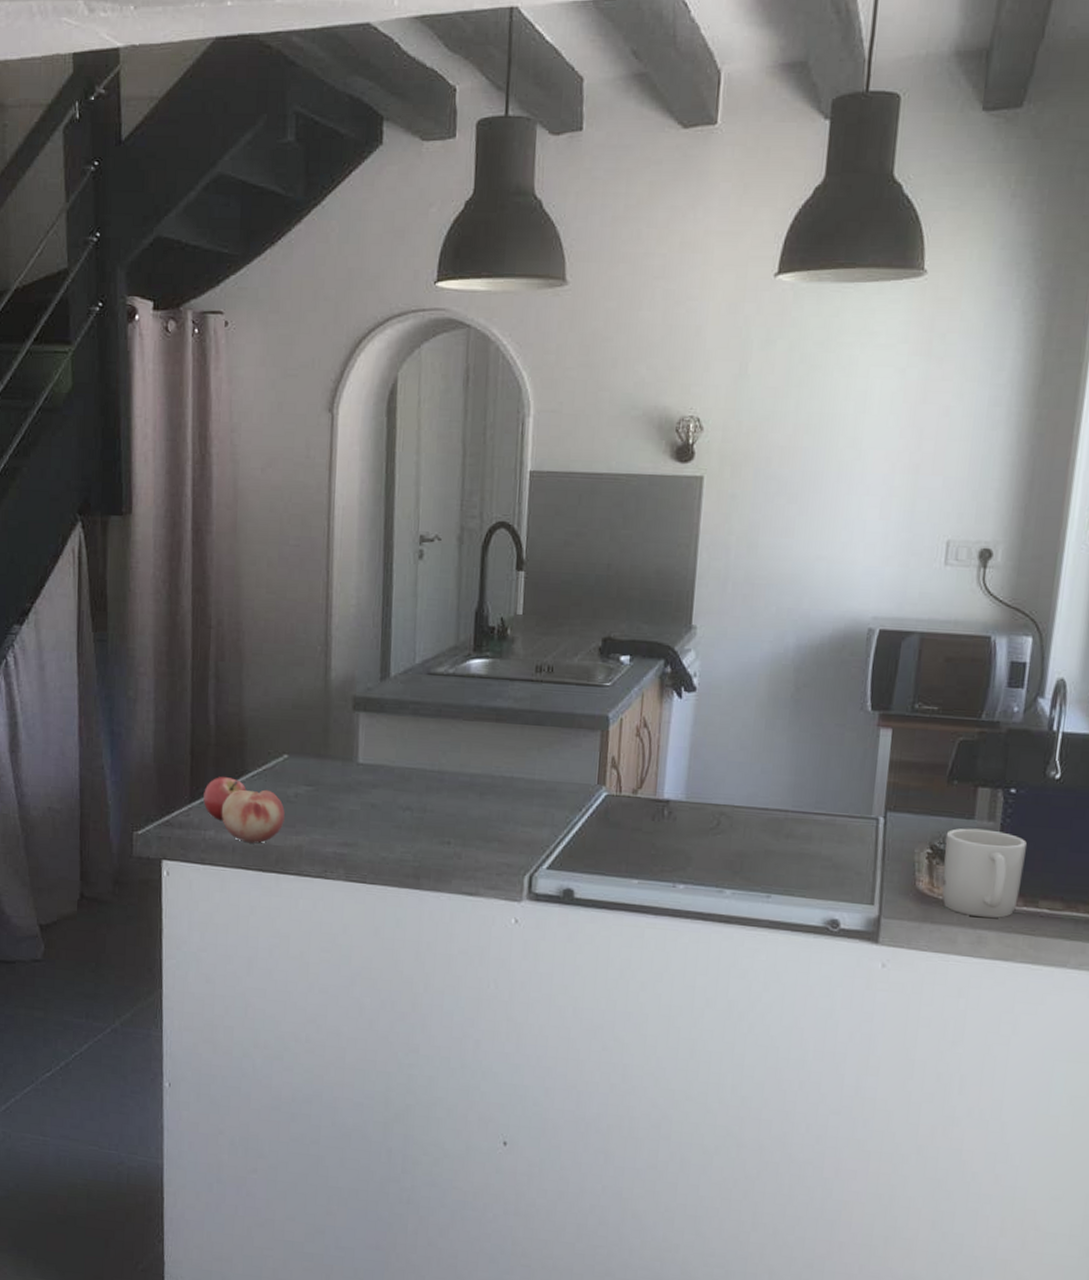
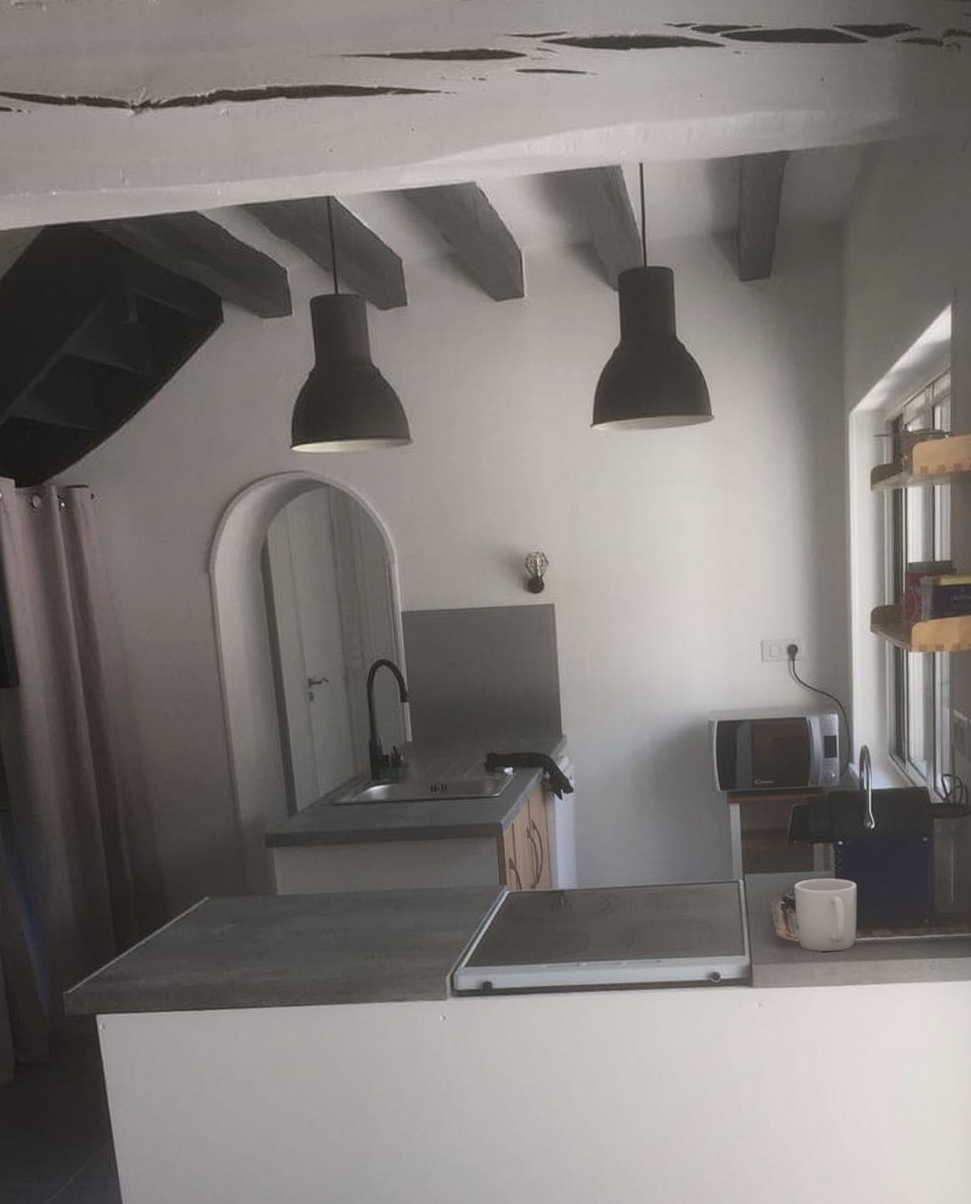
fruit: present [203,776,247,820] -> none [130,925,173,968]
fruit: present [221,789,285,844] -> none [149,932,214,986]

